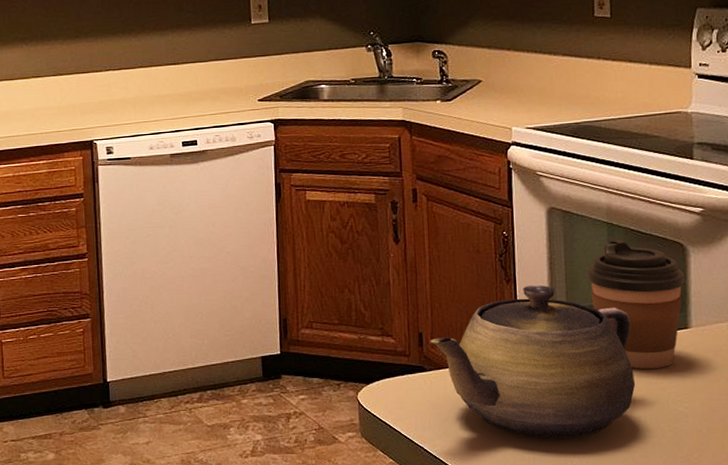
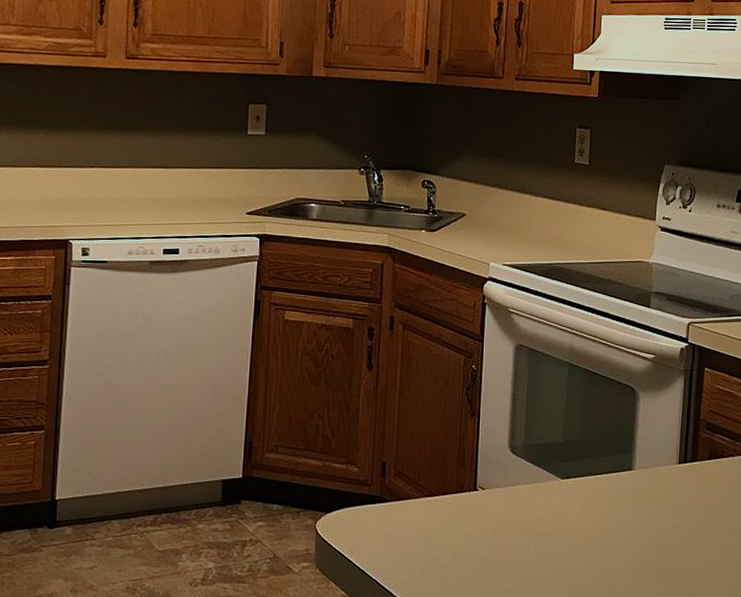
teapot: present [430,284,636,438] -> none [392,420,582,574]
coffee cup: present [587,239,685,369] -> none [546,380,633,508]

